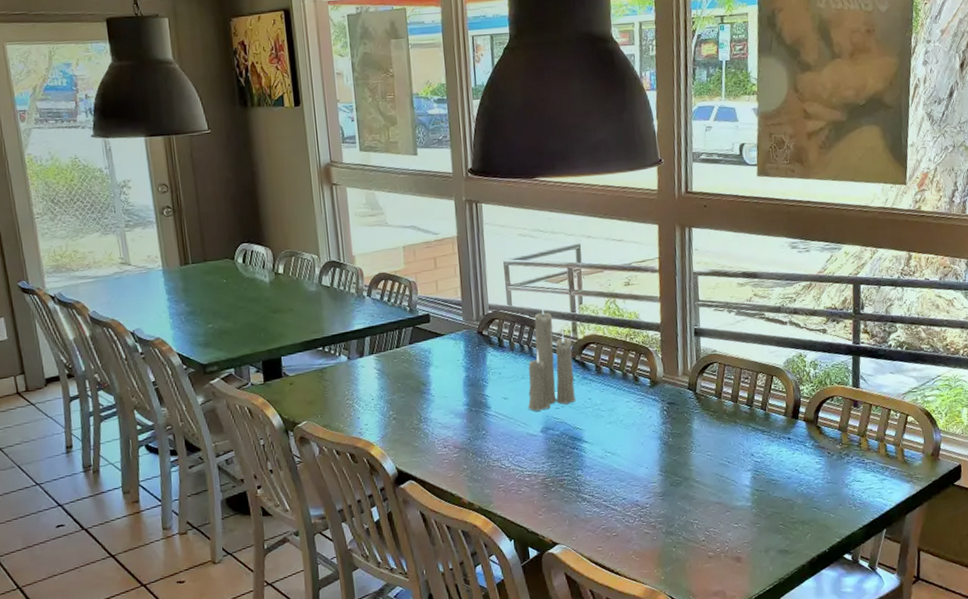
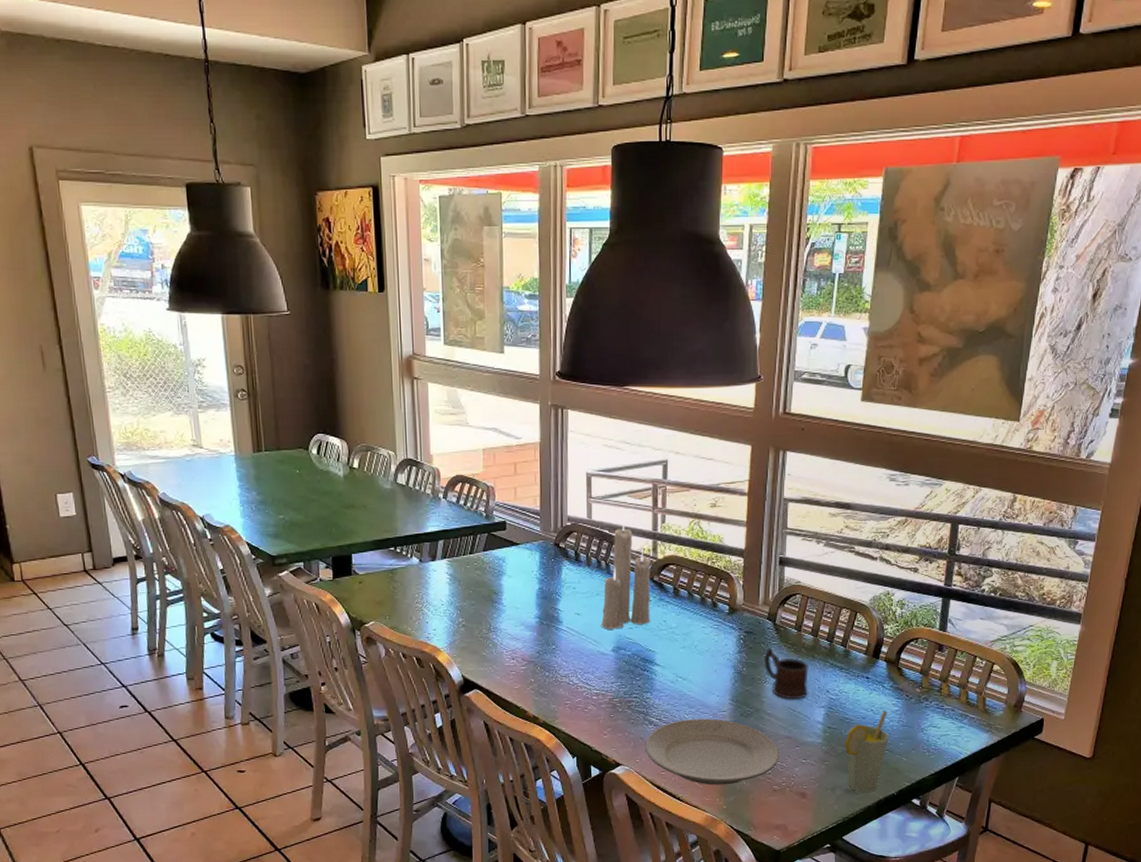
plate: none [580,490,712,557] -> present [645,719,780,785]
mug: none [687,417,733,466] -> present [763,648,808,700]
cup: none [774,468,815,552] -> present [845,710,889,792]

